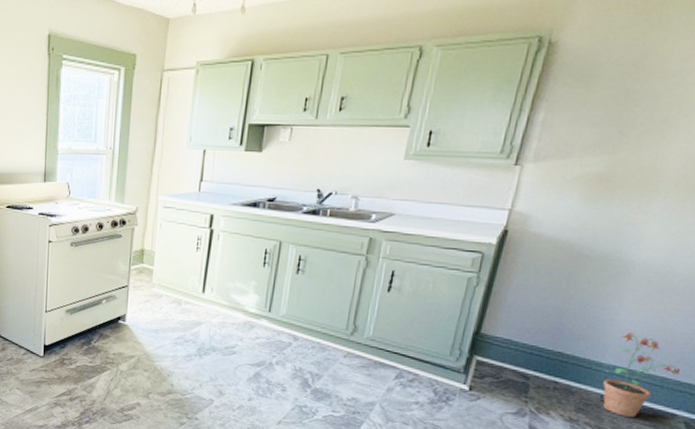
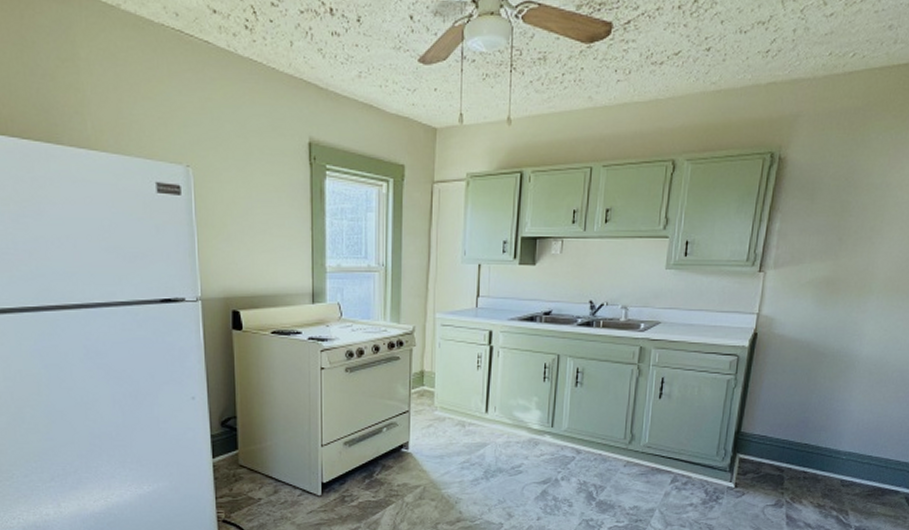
potted plant: present [603,332,680,417] -> none [842,421,899,498]

